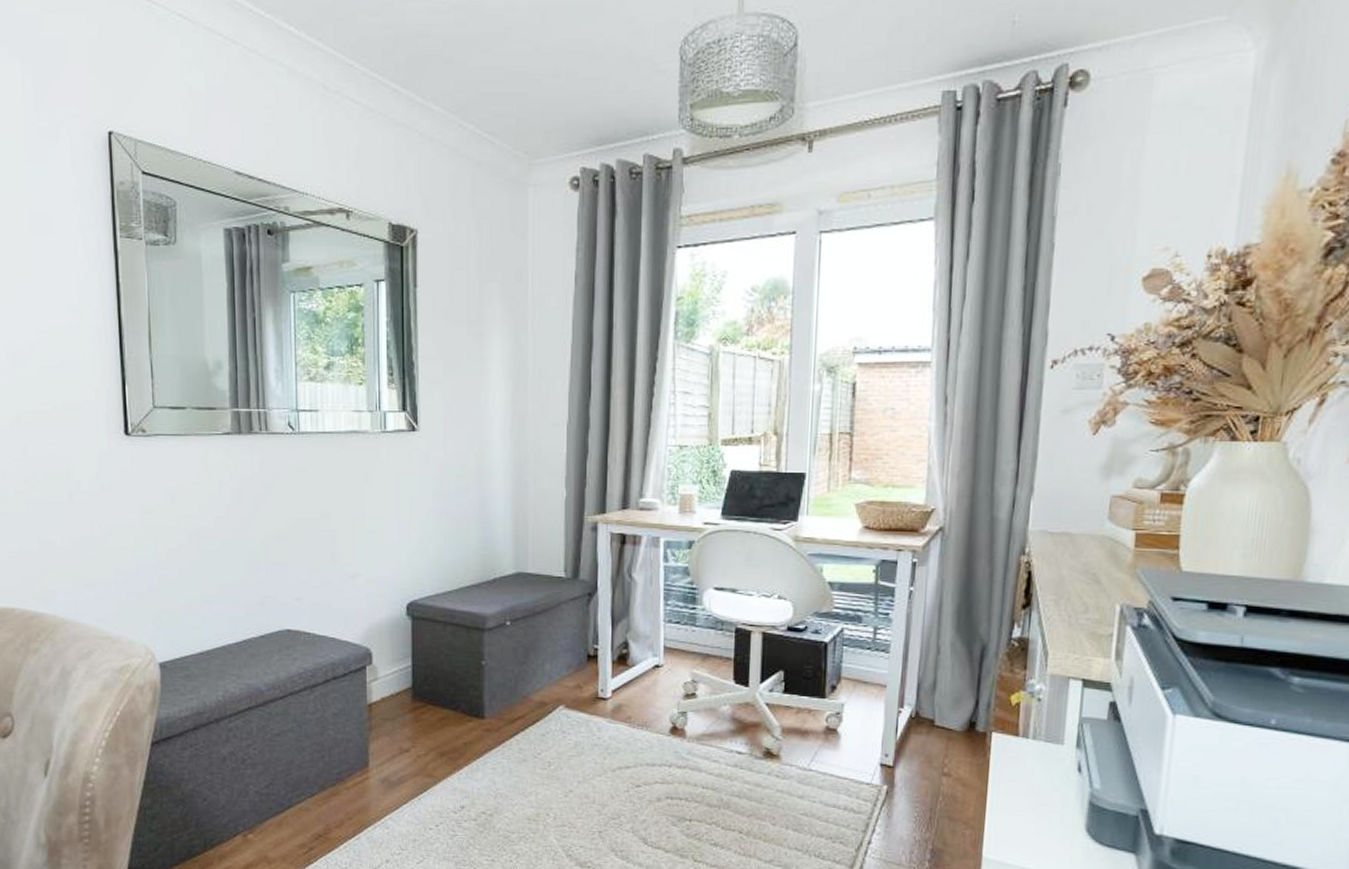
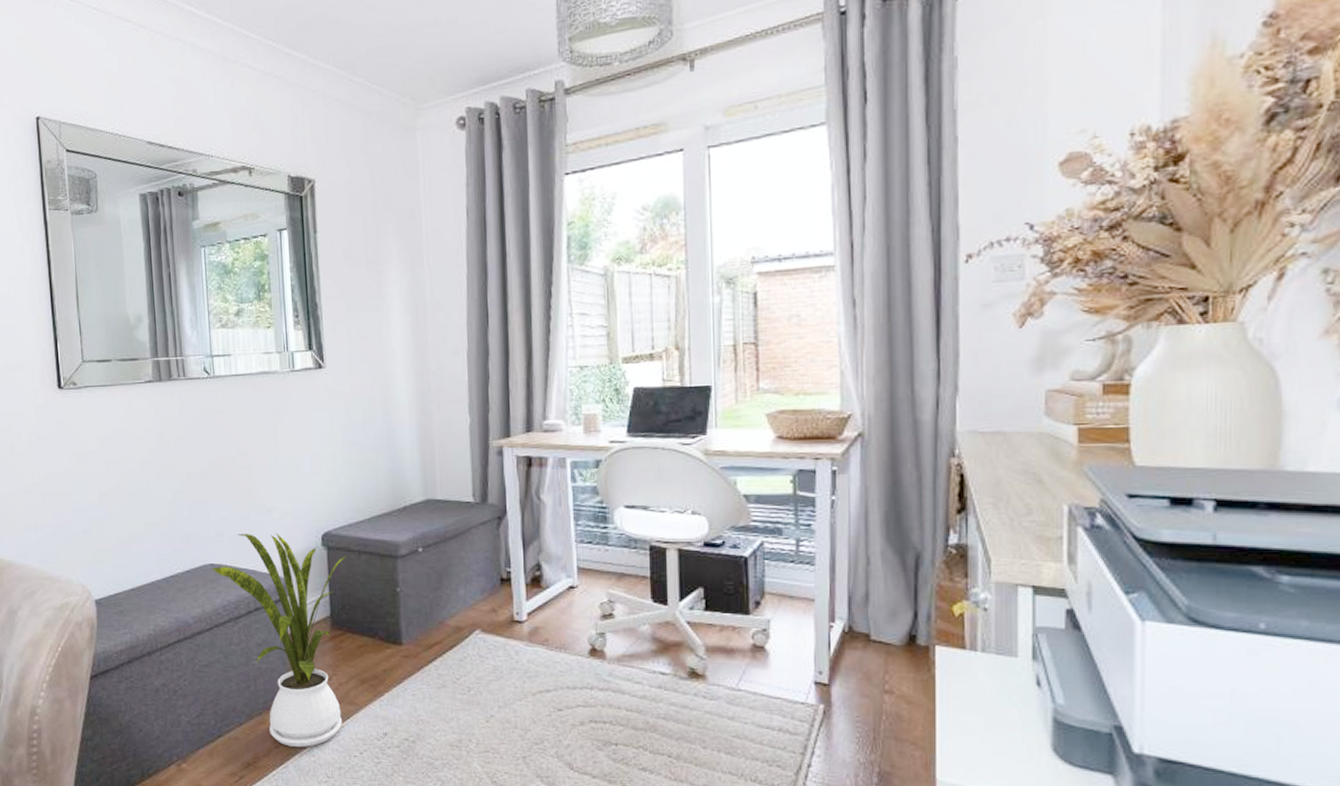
house plant: none [288,599,433,819] -> present [211,532,348,747]

